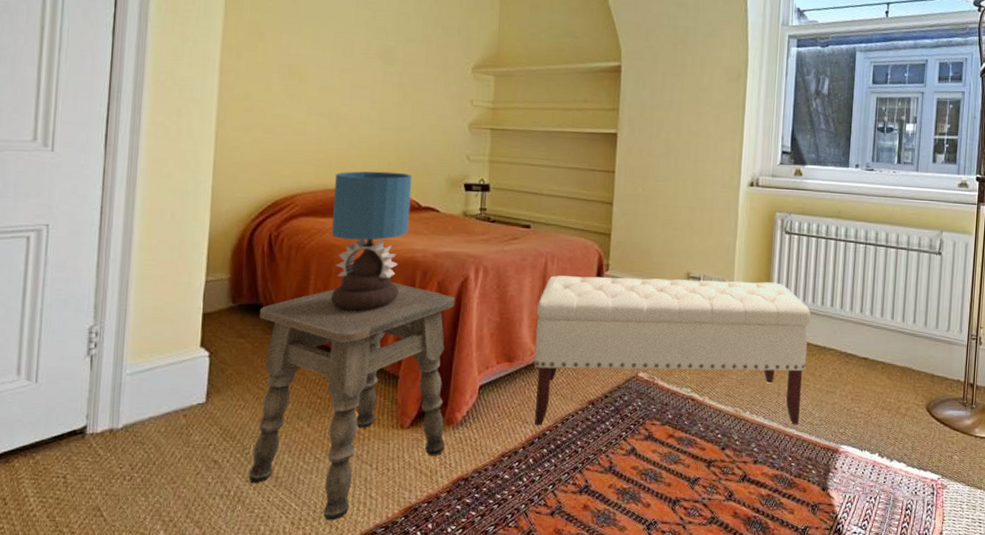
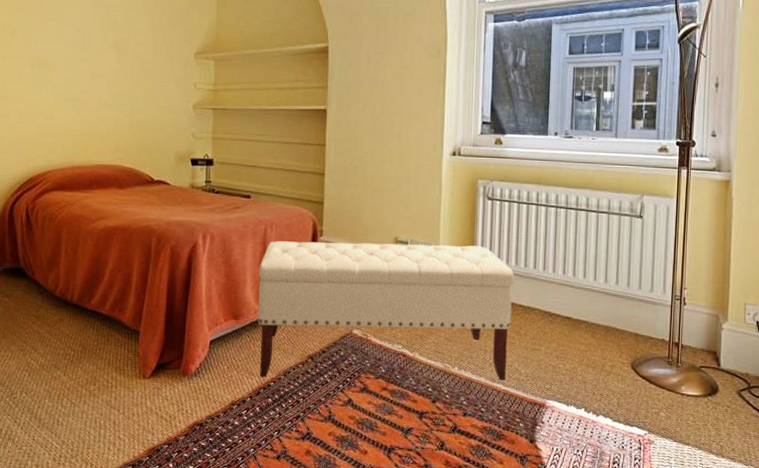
side table: present [248,282,456,521] -> none [16,248,186,459]
table lamp: present [330,171,413,311] -> none [78,149,146,274]

